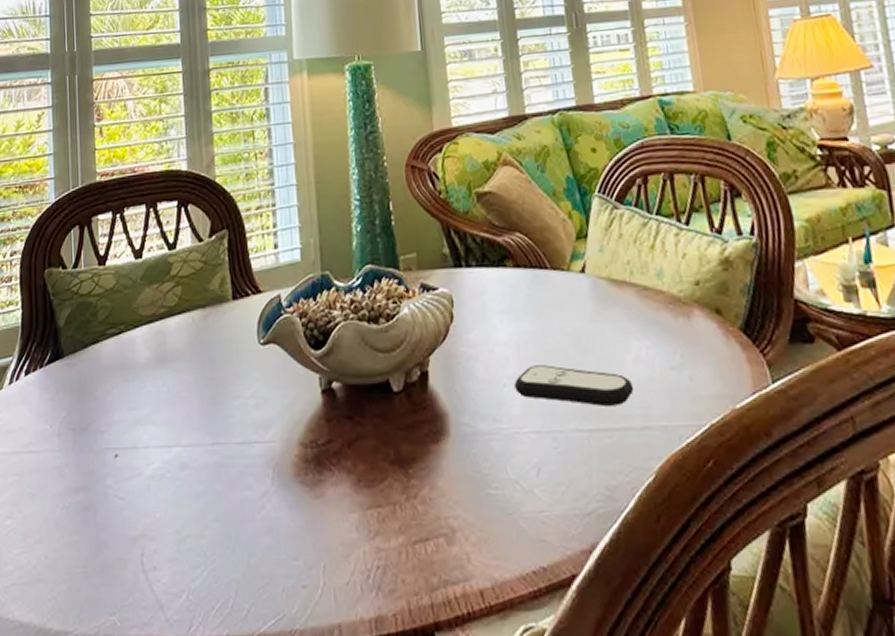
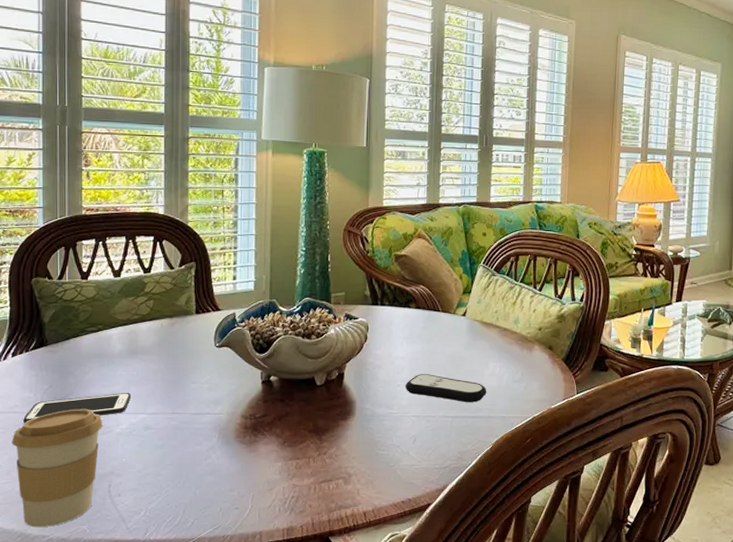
coffee cup: none [27,443,131,620] -> present [12,409,103,528]
cell phone: none [39,416,162,467] -> present [23,392,131,423]

